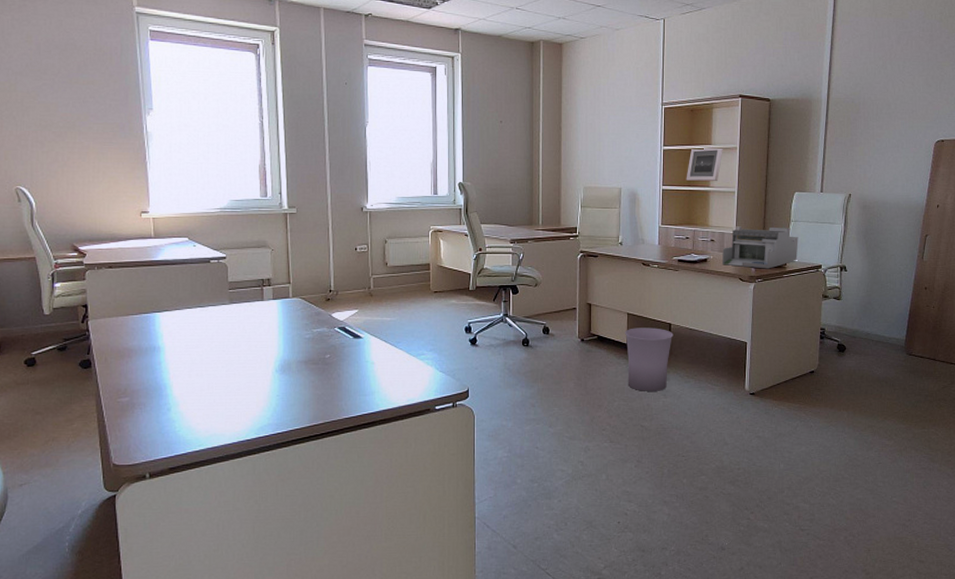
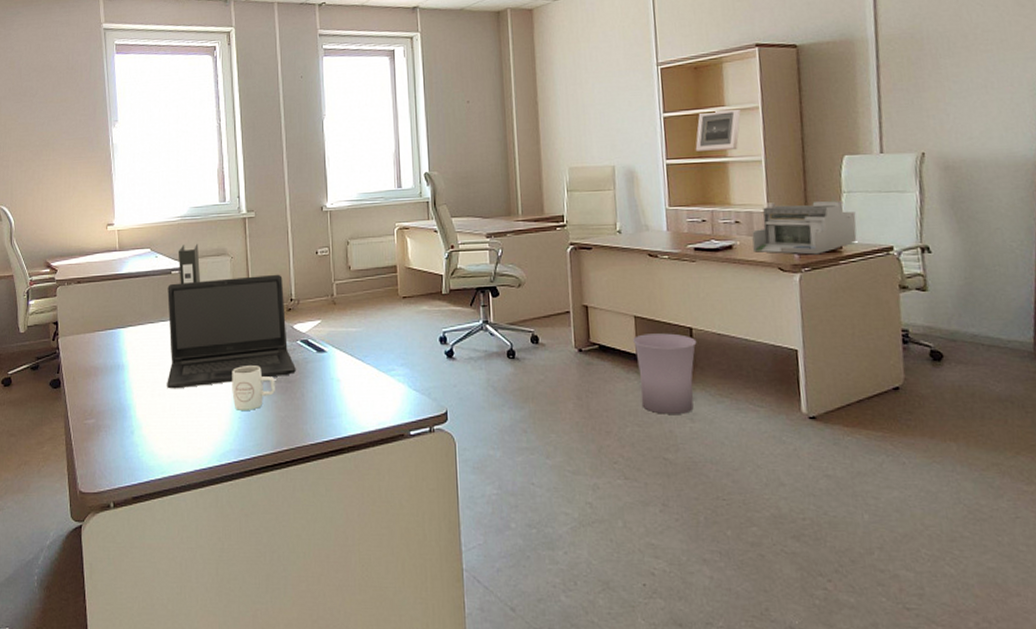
laptop: none [205,267,333,370] -> present [167,274,296,389]
binder: none [218,234,241,273] -> present [179,243,201,284]
mug: none [270,349,314,389] -> present [232,366,276,410]

